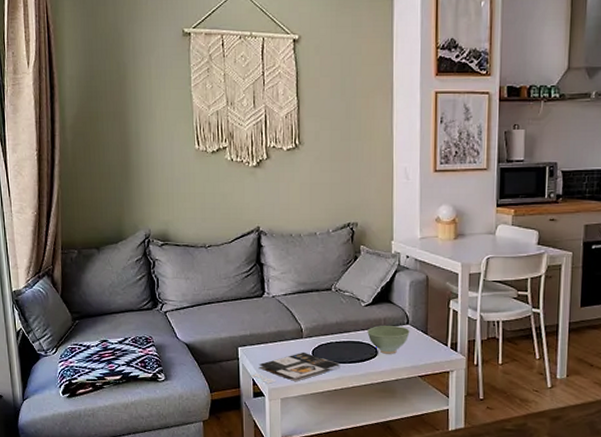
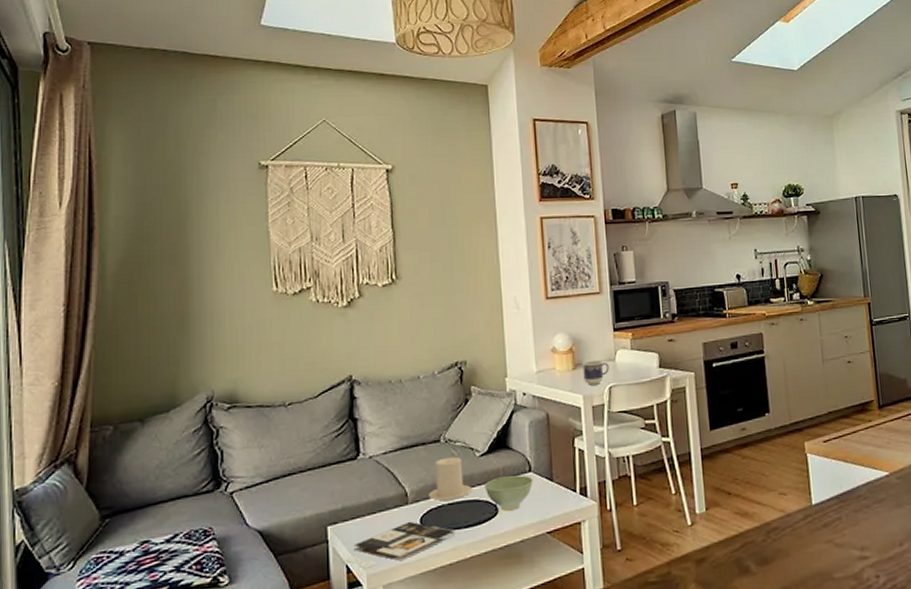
candle: none [320,304,357,339] -> present [429,456,473,501]
cup: none [463,233,489,255] -> present [581,360,609,385]

